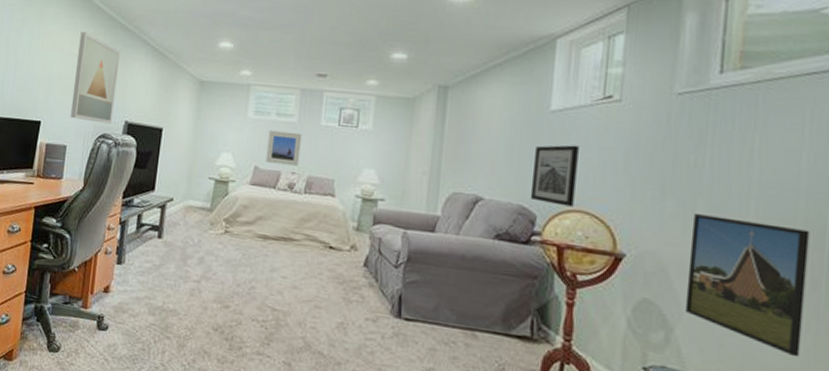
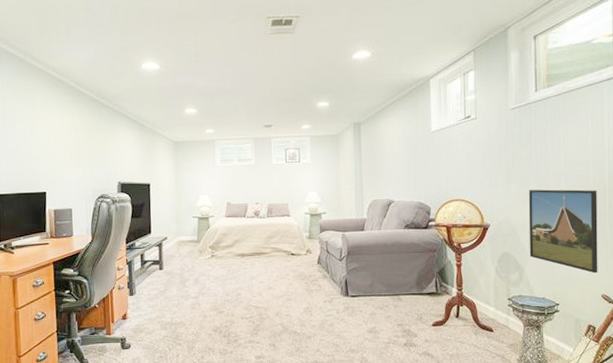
wall art: present [70,32,120,124] -> none [68,113,108,186]
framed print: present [265,130,302,167] -> none [234,172,261,199]
wall art: present [530,145,579,207] -> none [424,154,454,198]

